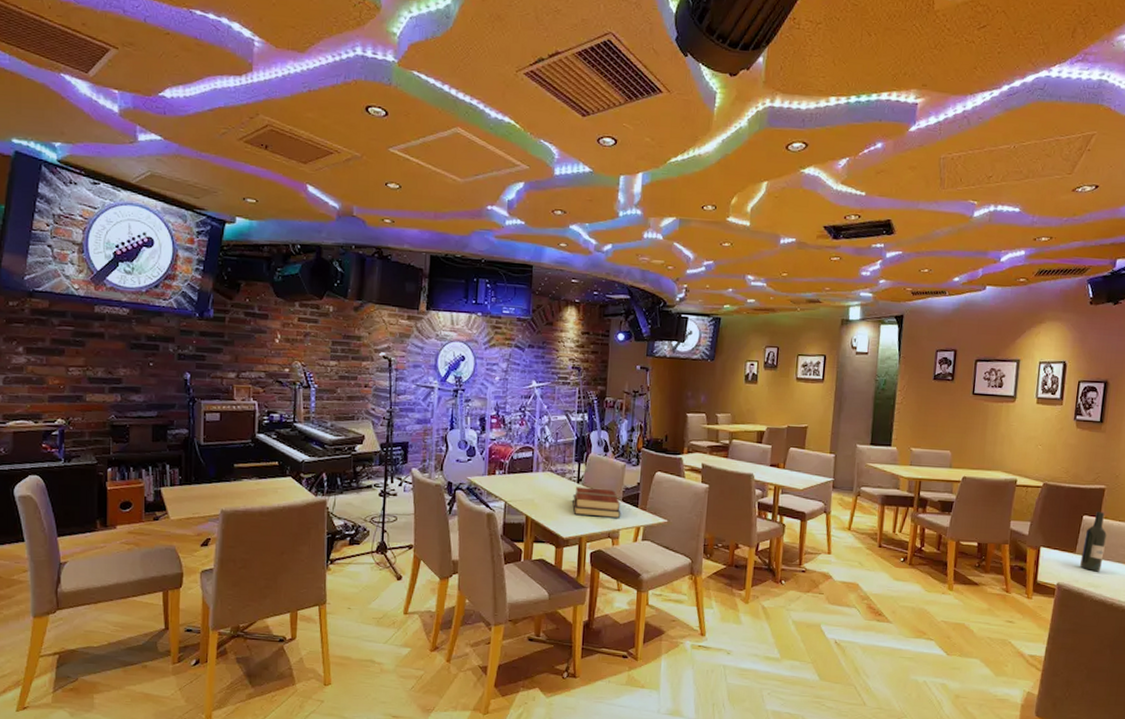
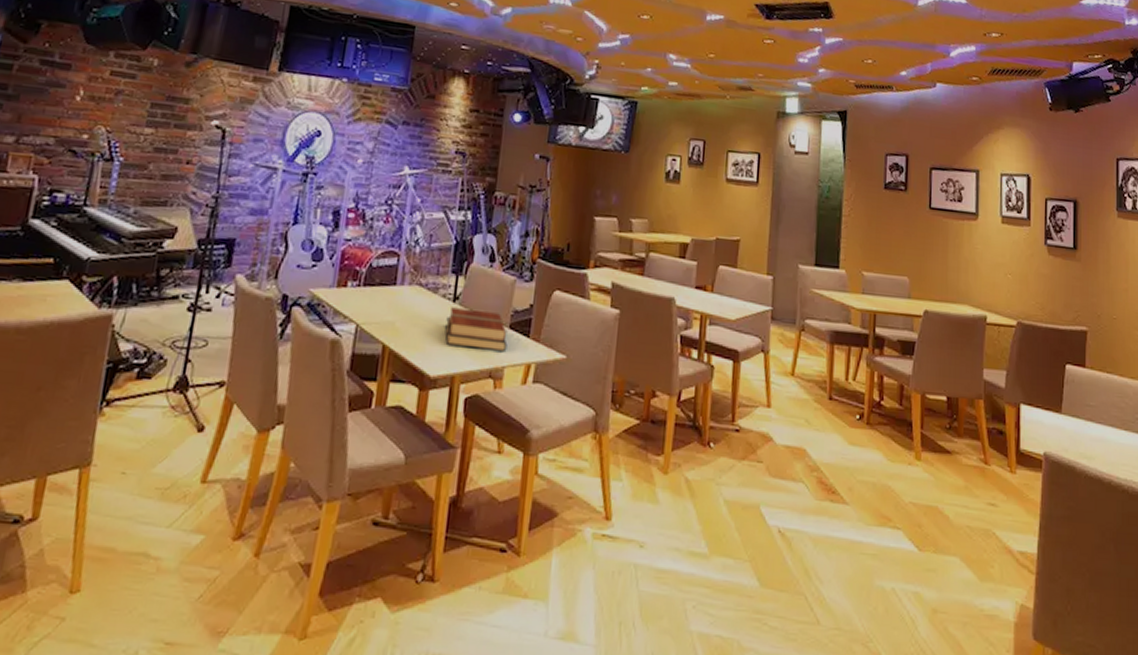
wine bottle: present [1079,511,1108,572] -> none [1067,359,1096,439]

